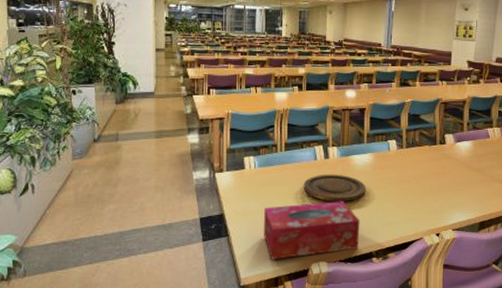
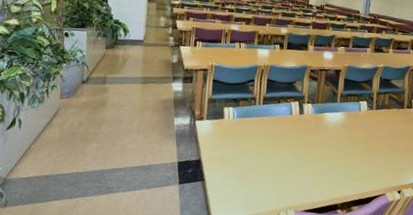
tissue box: present [264,201,360,259] -> none [237,154,329,206]
plate: present [303,174,366,202] -> none [277,128,336,156]

